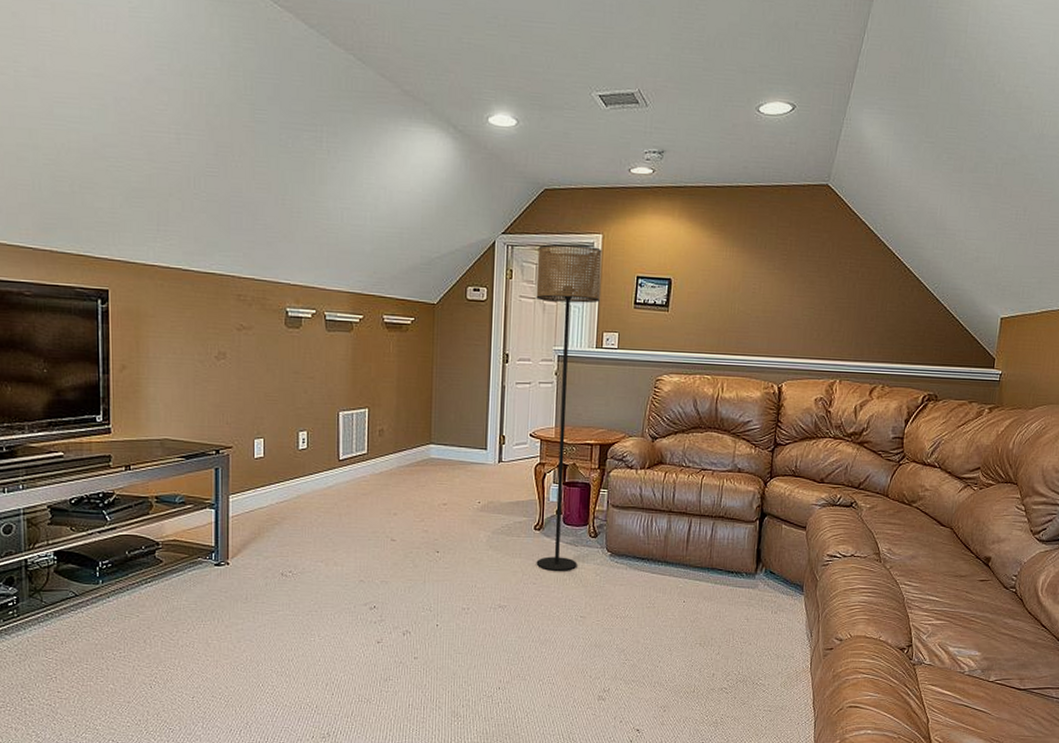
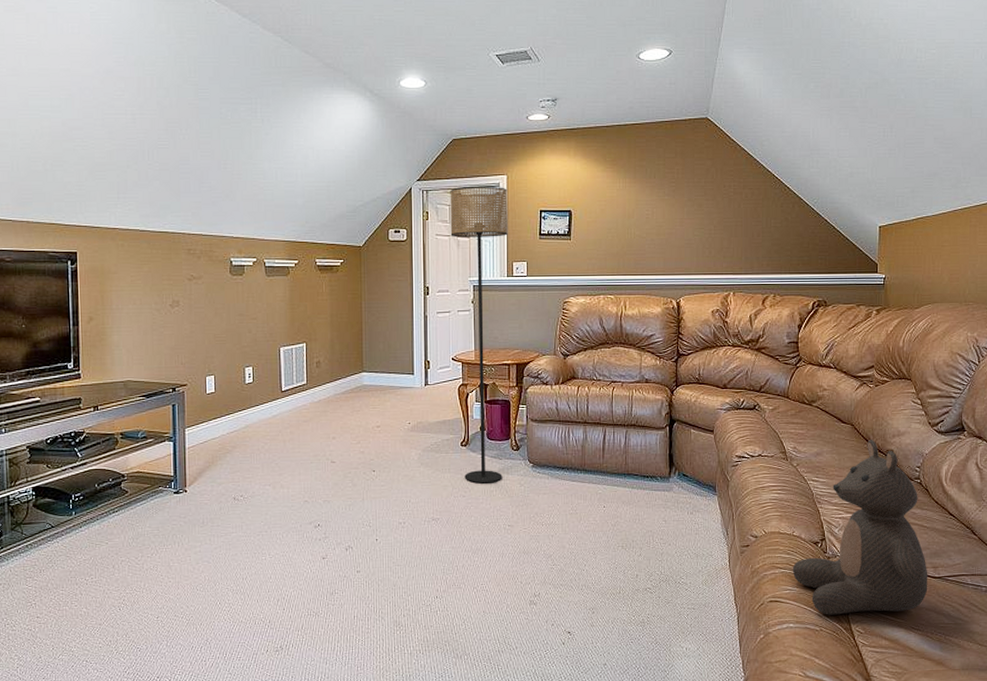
teddy bear: none [875,545,1014,723] -> present [792,440,928,615]

